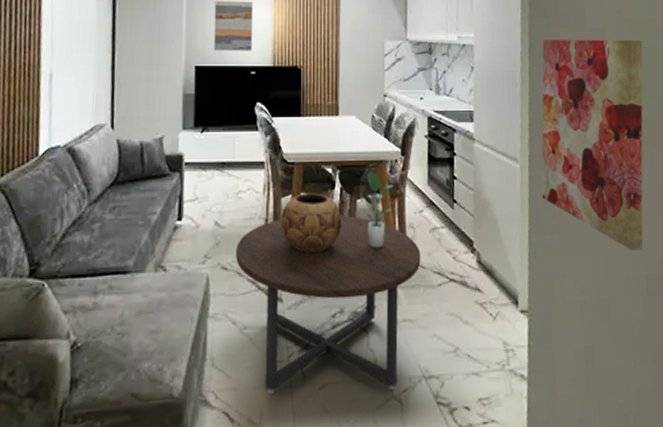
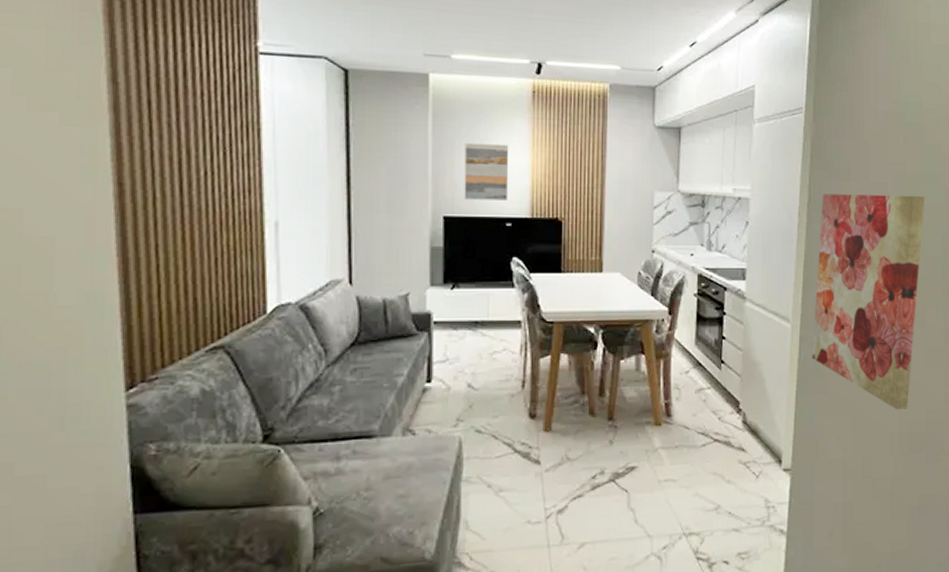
coffee table: present [236,215,421,395] -> none [491,376,685,555]
decorative bowl: present [280,193,342,254] -> none [538,353,605,416]
potted plant: present [361,170,395,248] -> none [625,330,661,410]

